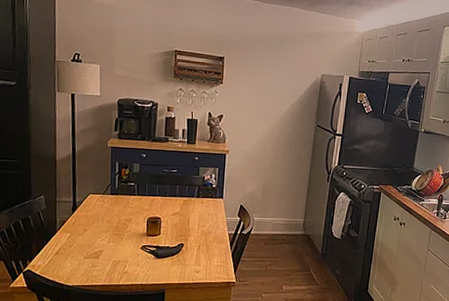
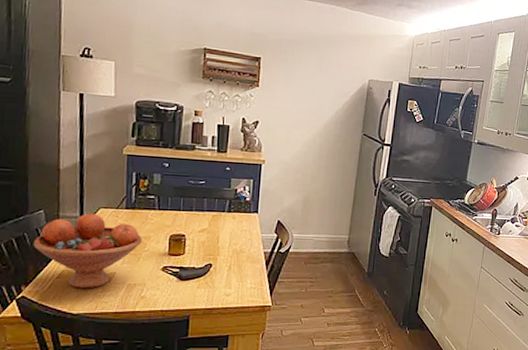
fruit bowl: none [36,198,125,264] -> present [33,213,143,289]

